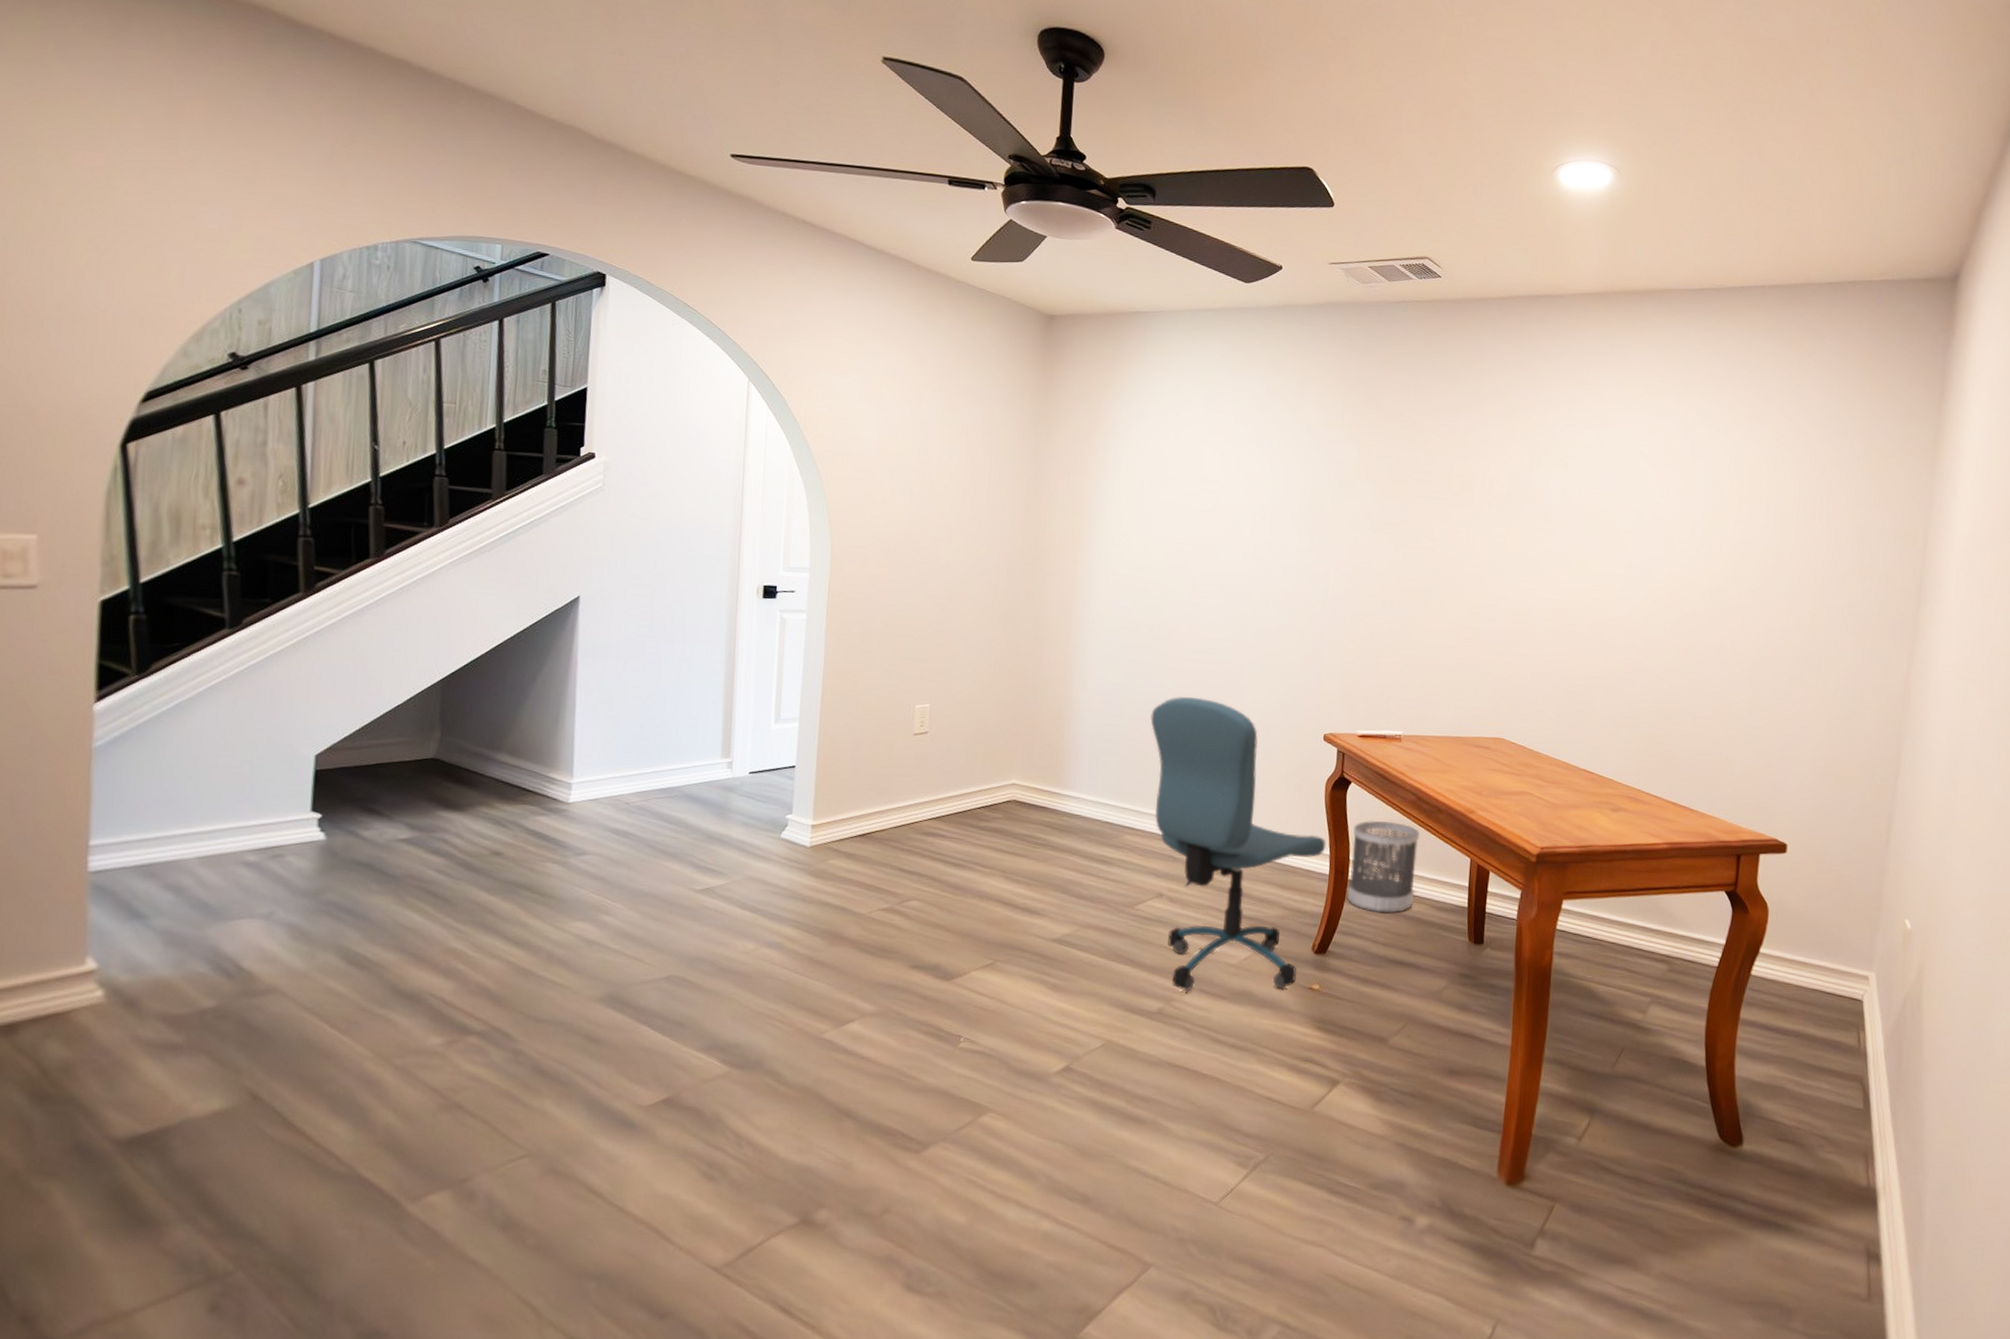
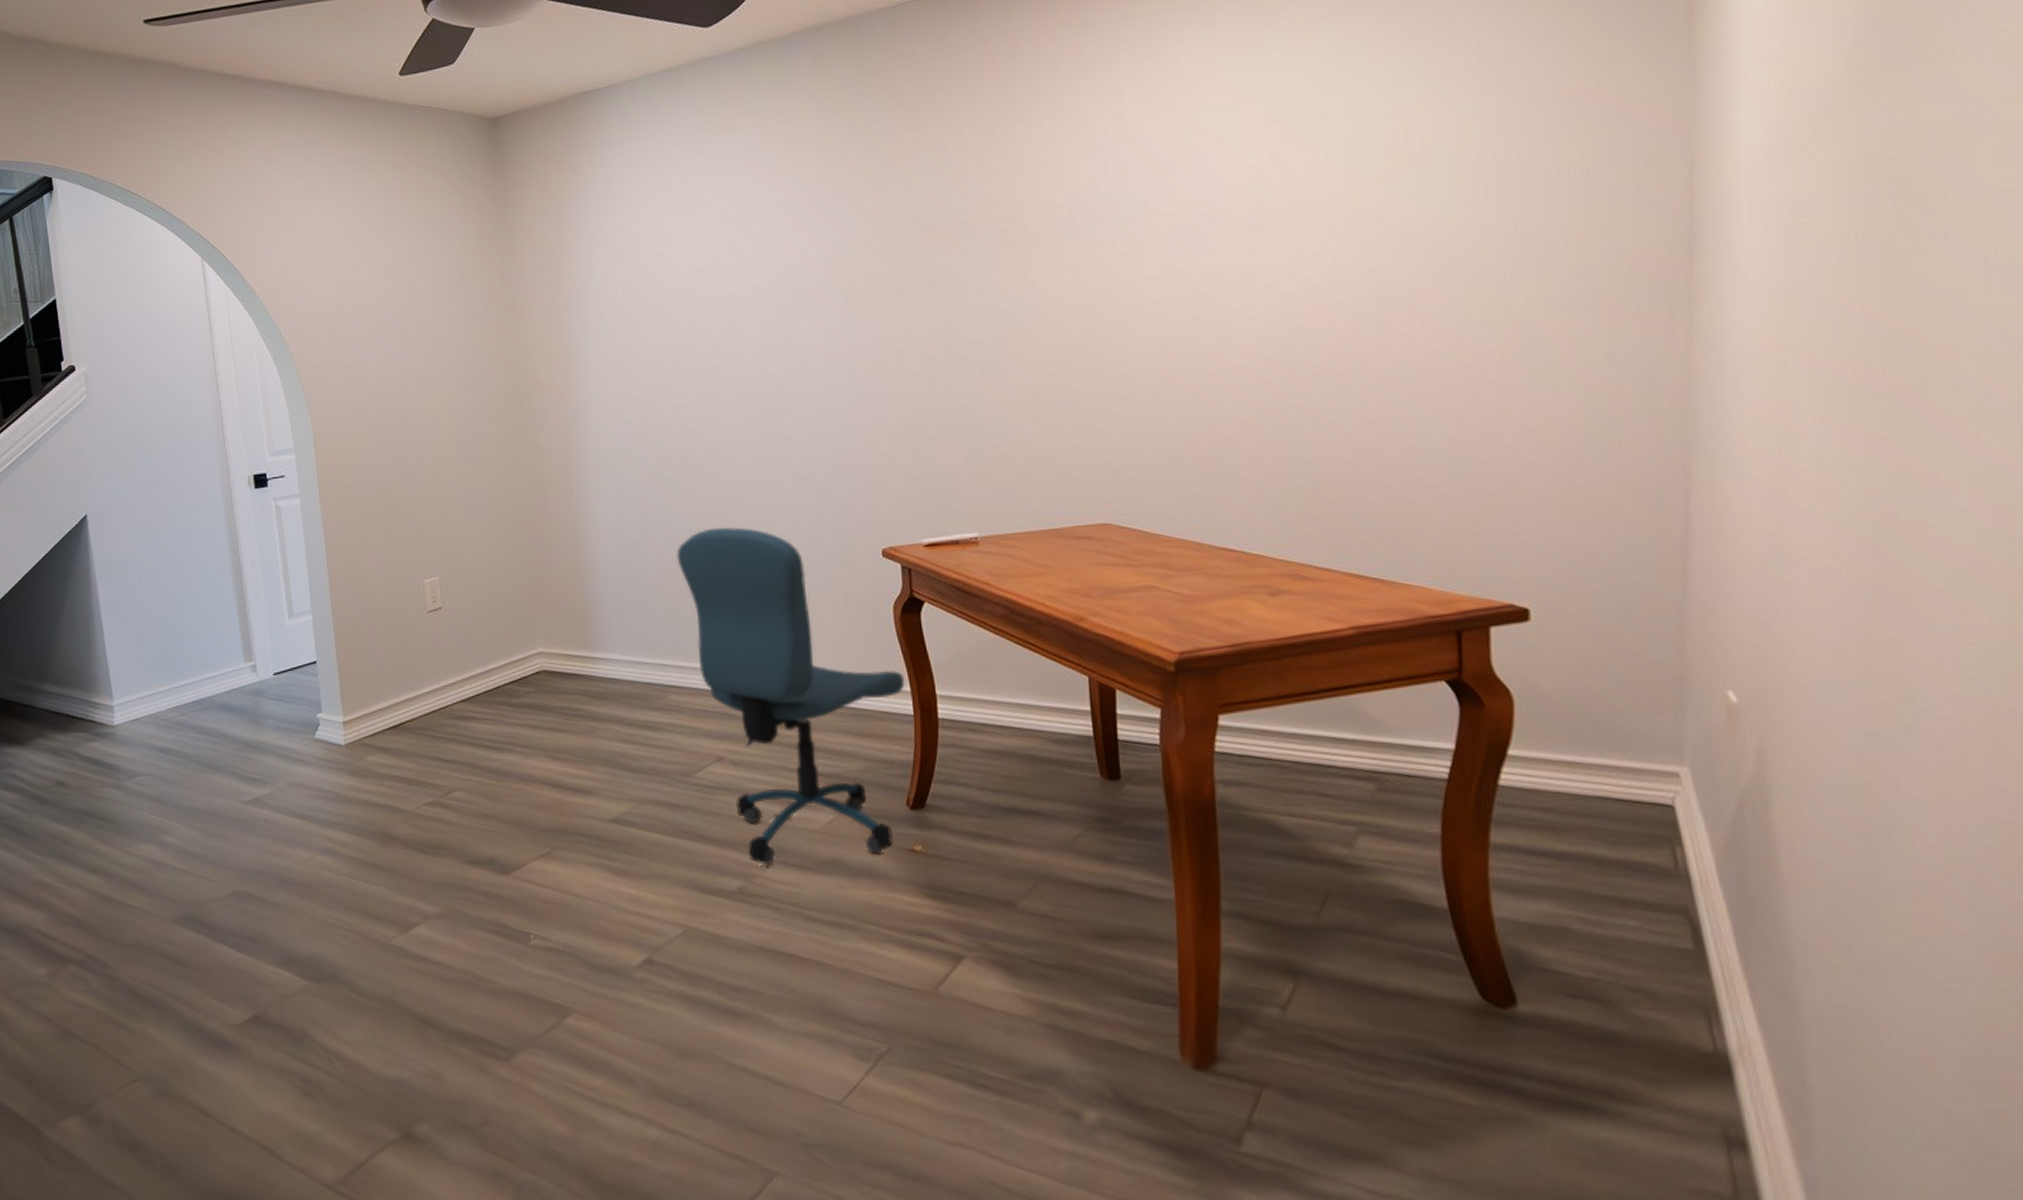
wastebasket: present [1347,820,1420,914] -> none [936,642,1023,754]

